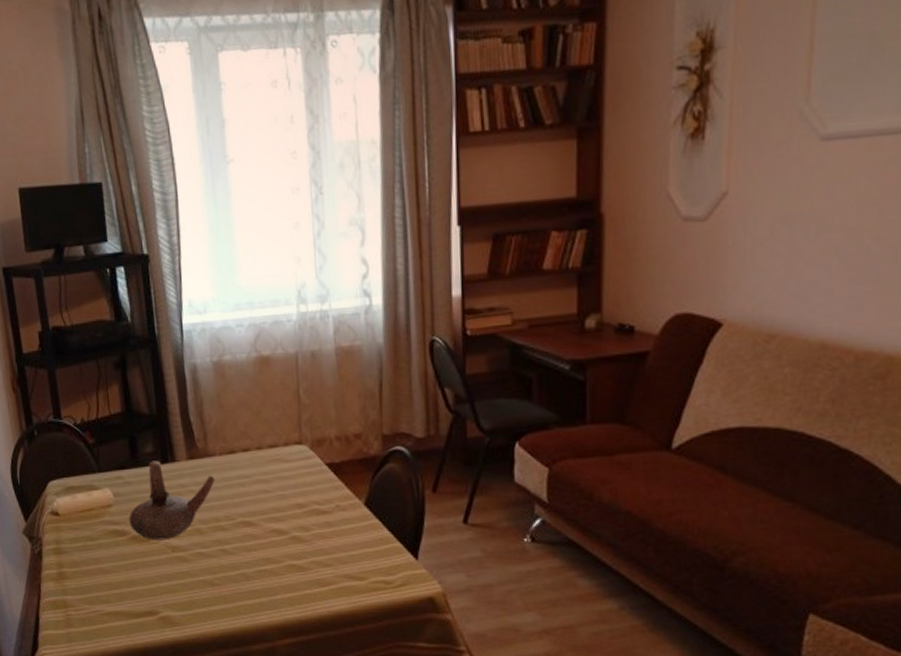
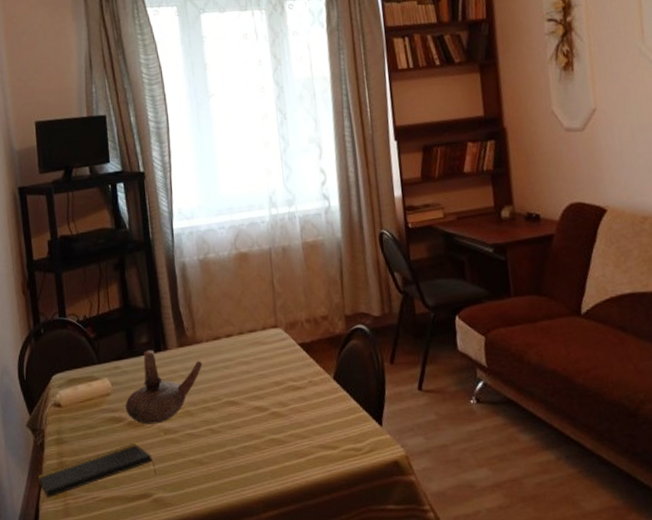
notepad: none [37,559,163,608] -> present [38,443,156,498]

